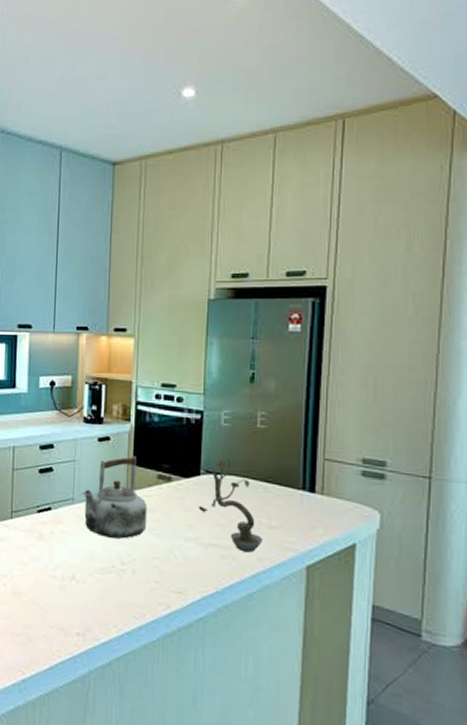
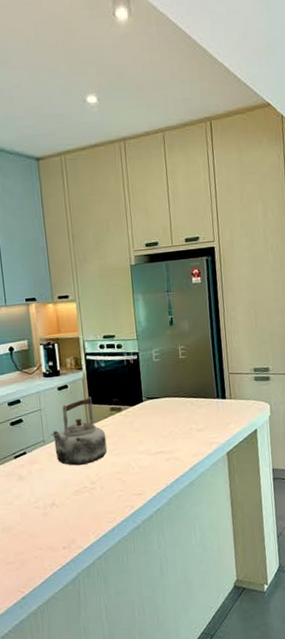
plant: present [198,451,263,553] -> none [145,379,195,453]

